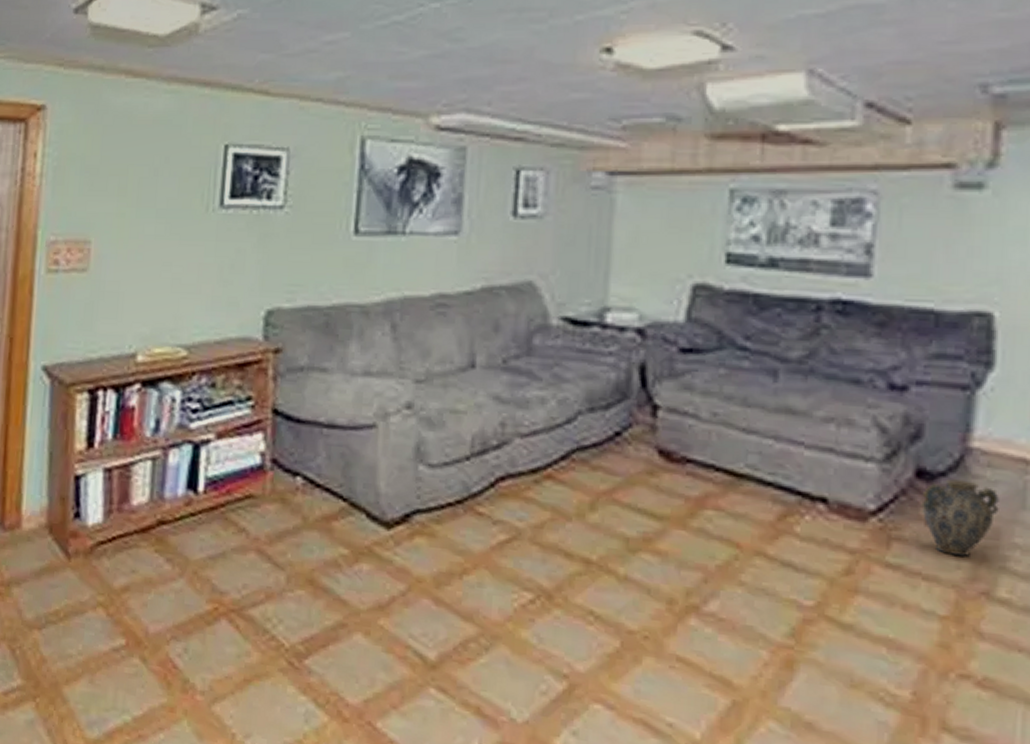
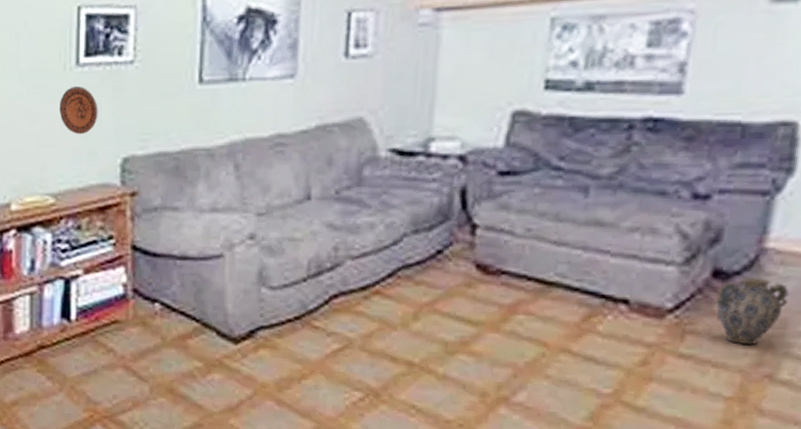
decorative plate: none [198,228,242,282] -> present [60,86,98,135]

